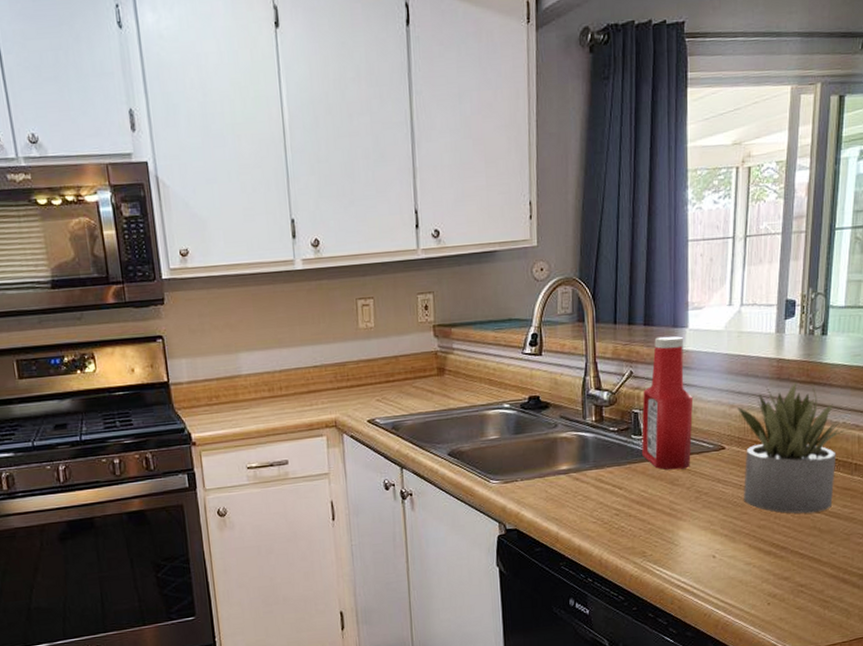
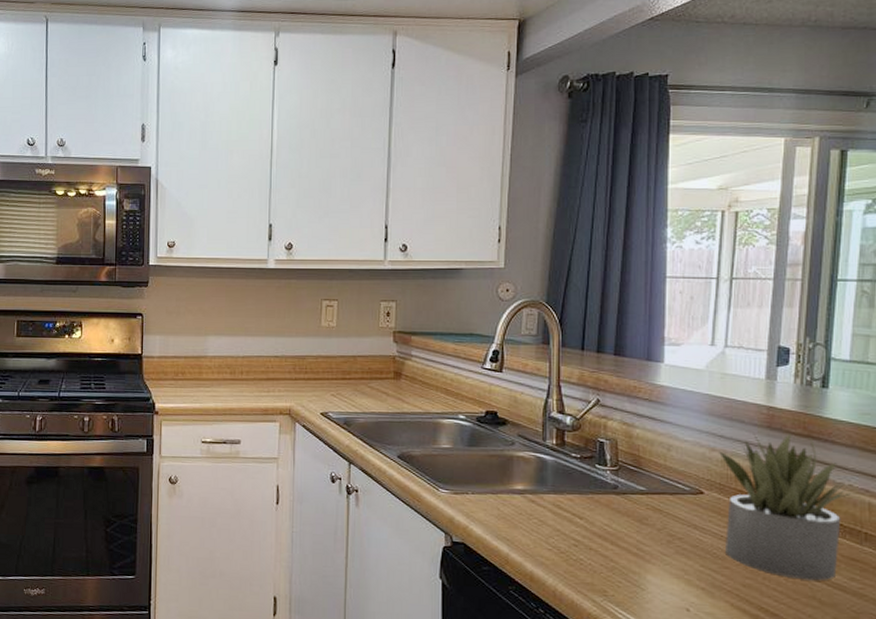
ketchup bottle: present [642,336,693,470] -> none [607,368,668,508]

